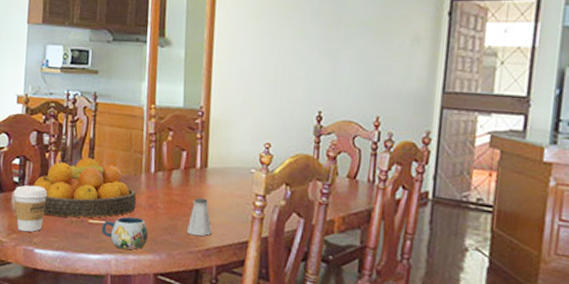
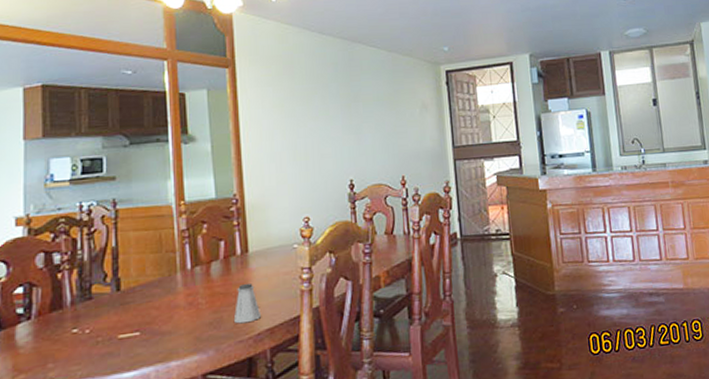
coffee cup: present [13,184,48,232] -> none [17,311,64,369]
fruit bowl: present [33,157,137,218] -> none [44,268,174,342]
mug: present [101,216,149,250] -> none [135,319,192,358]

